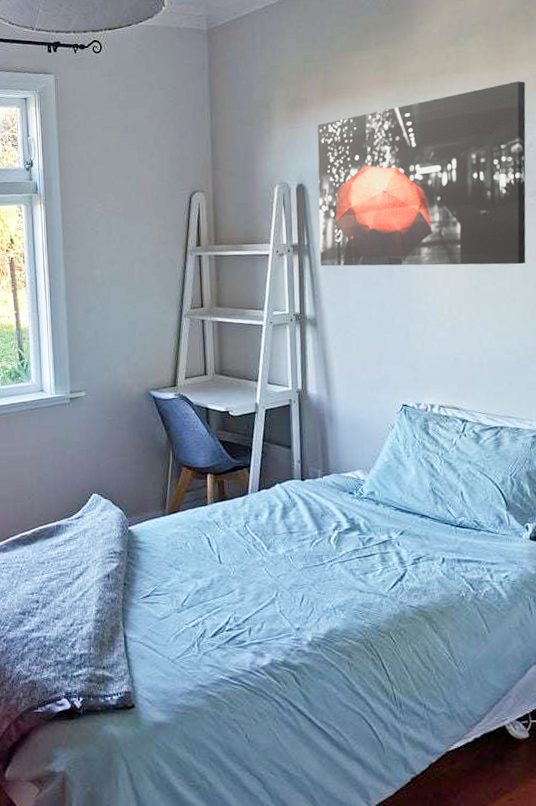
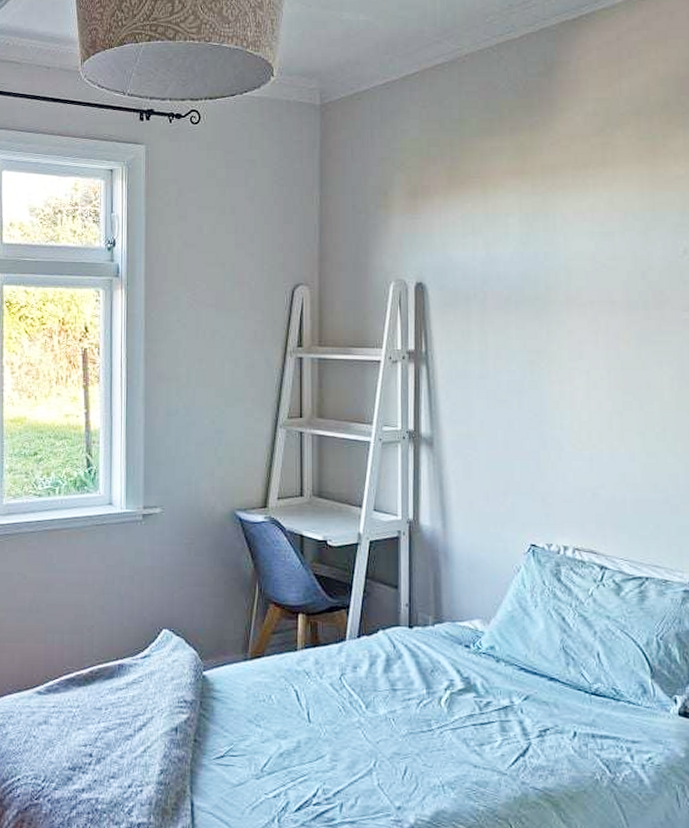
wall art: present [317,81,526,267] -> none [439,180,681,388]

